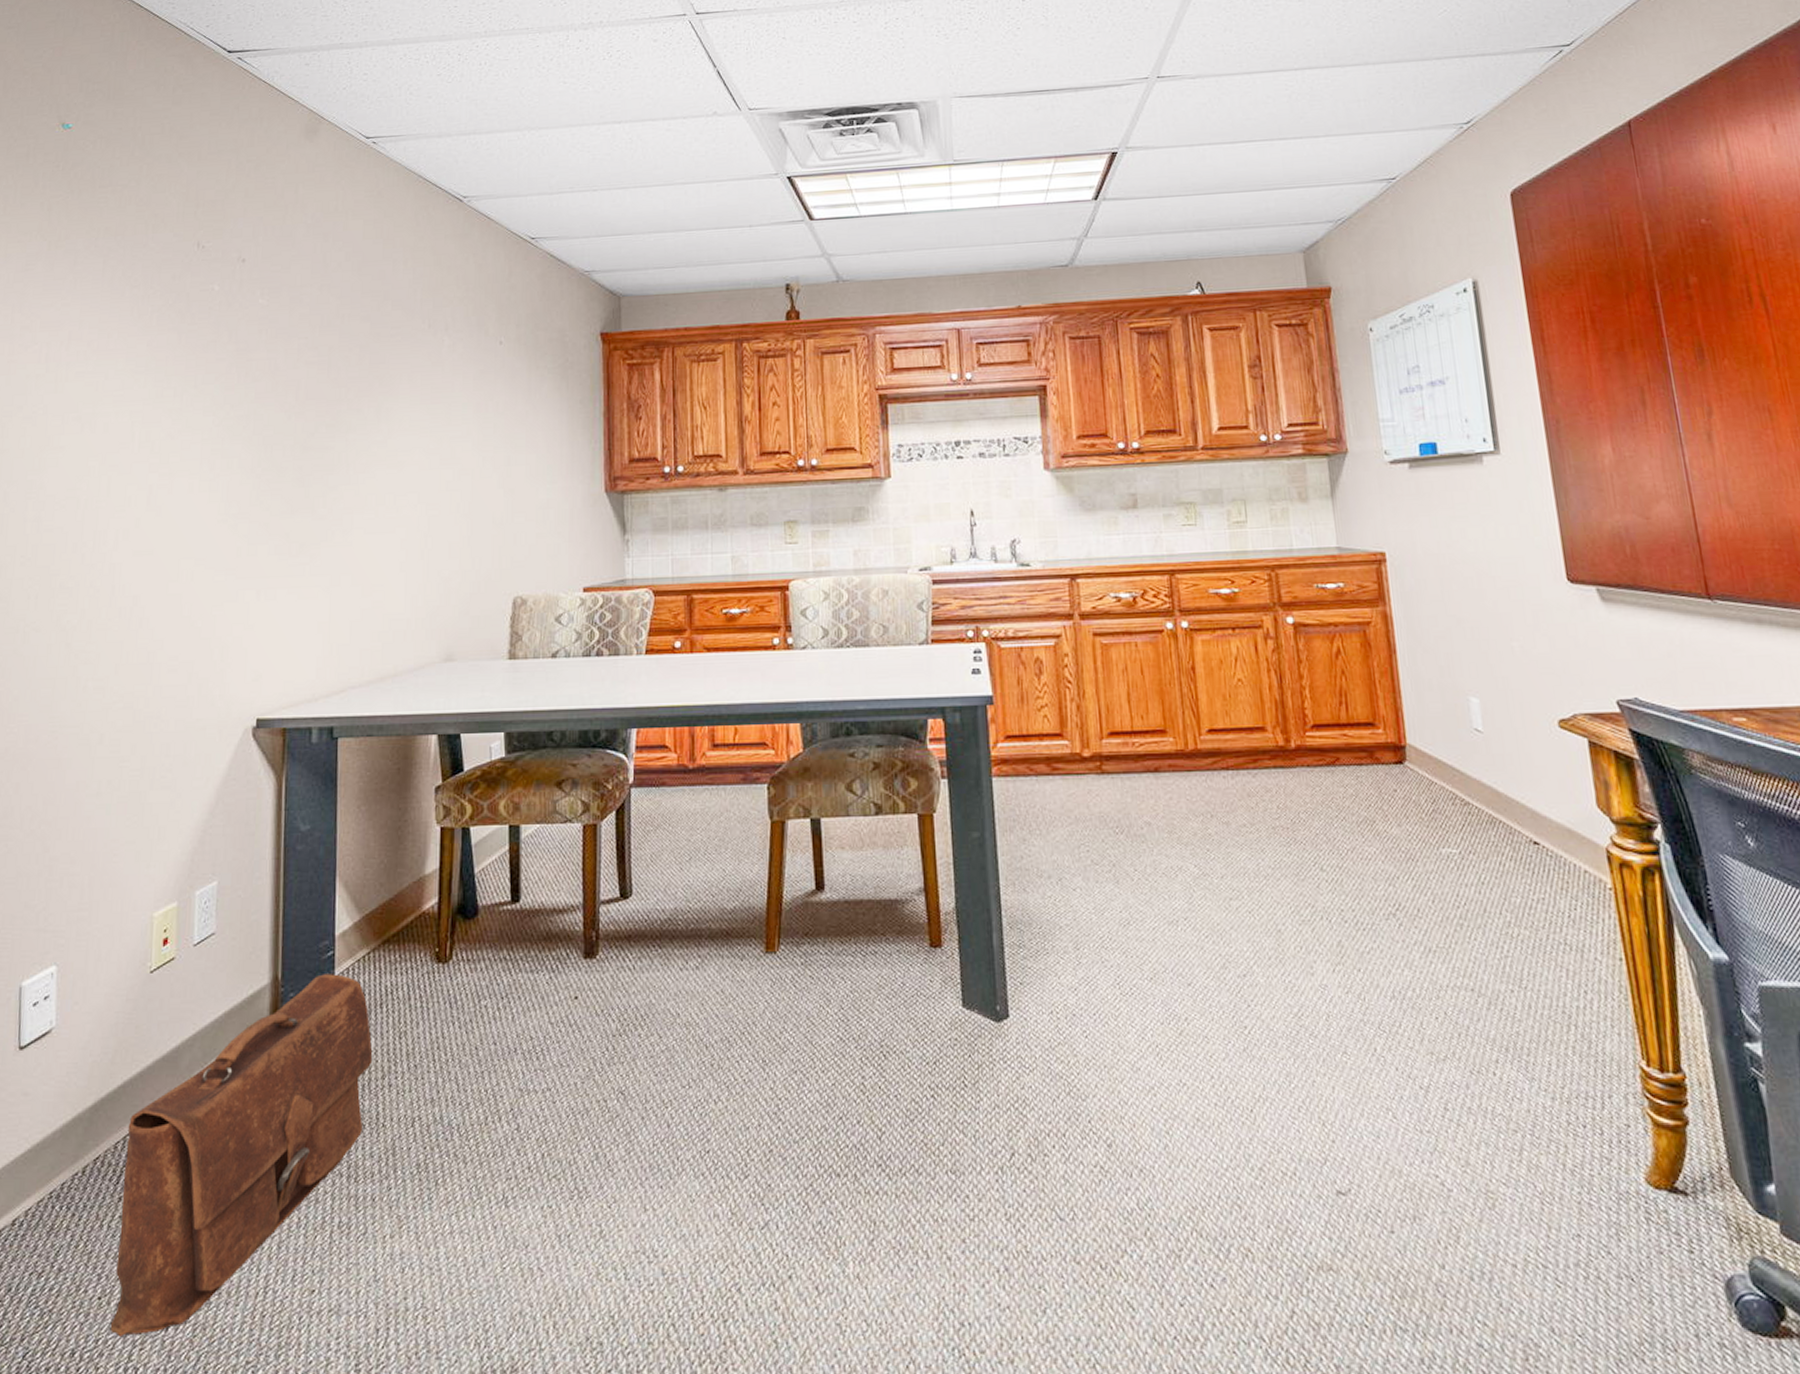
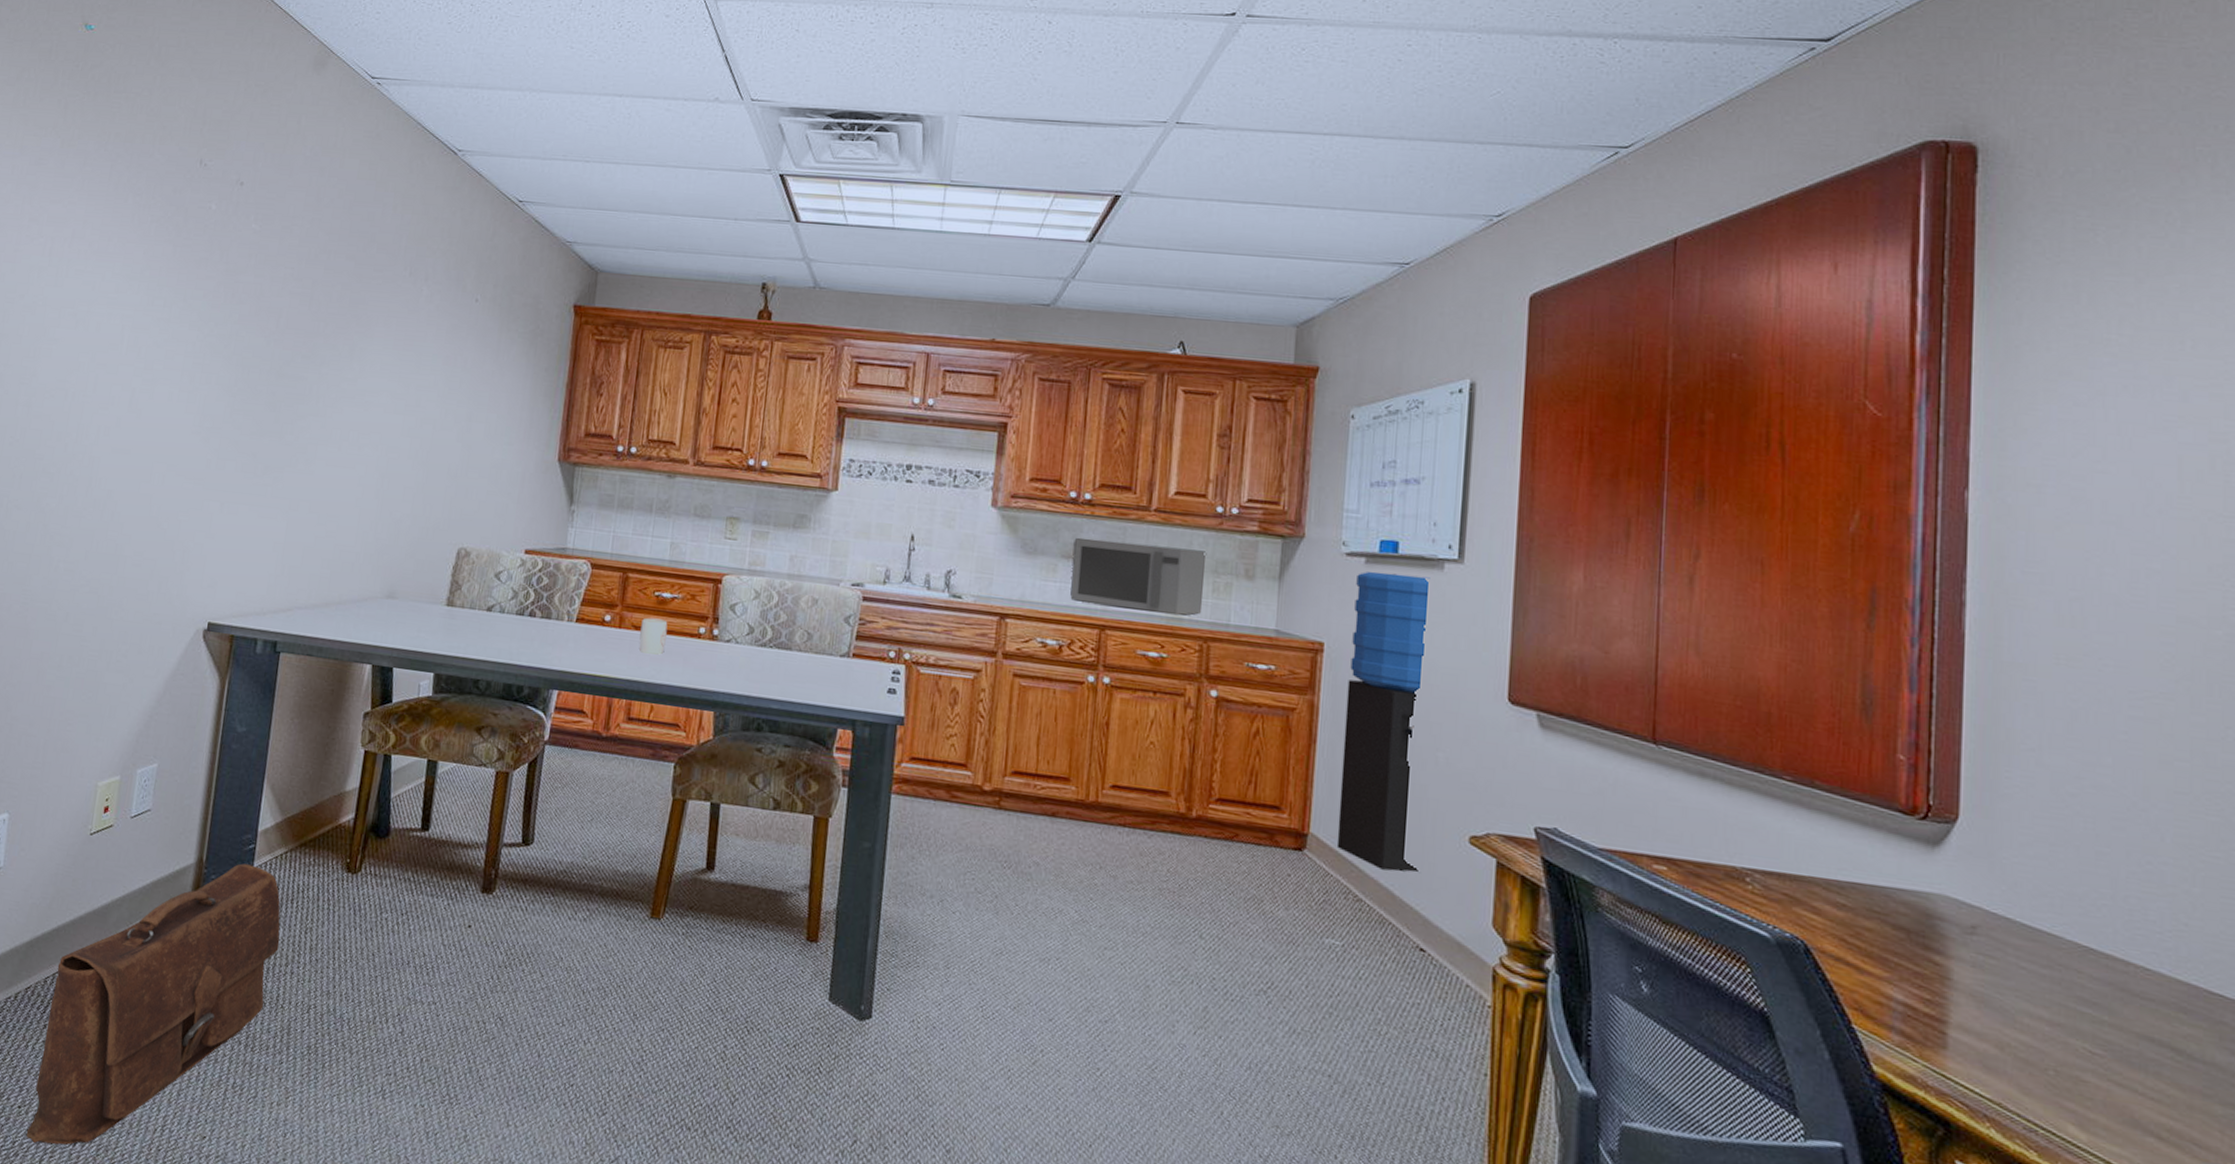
mug: none [713,636,741,676] -> present [639,618,668,655]
microwave: none [1131,481,1265,551] -> present [1070,538,1206,616]
water cooler: none [1403,472,1517,769] -> present [1336,571,1430,873]

